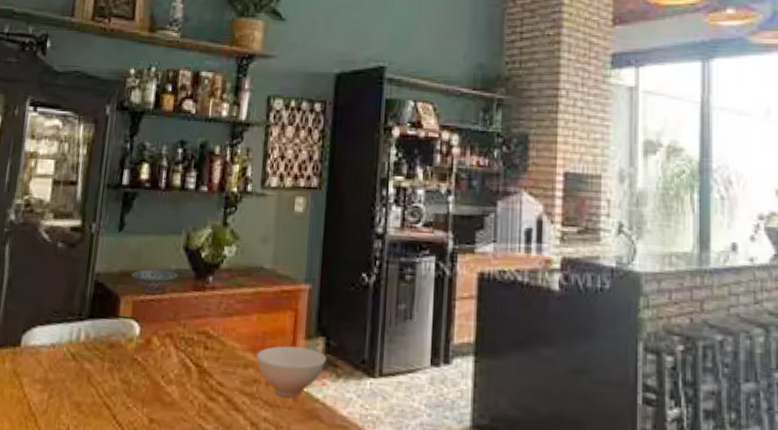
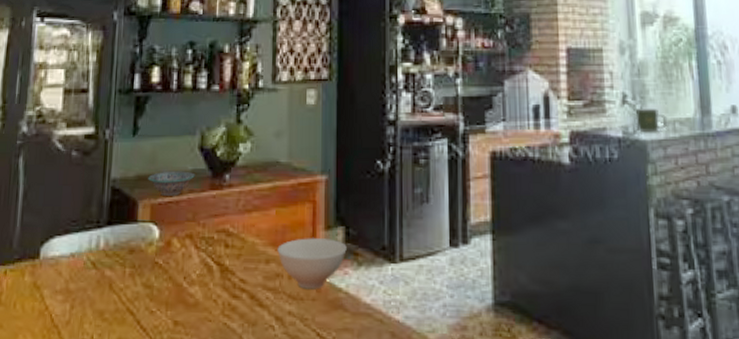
mug: none [631,238,664,265] -> present [635,108,668,132]

